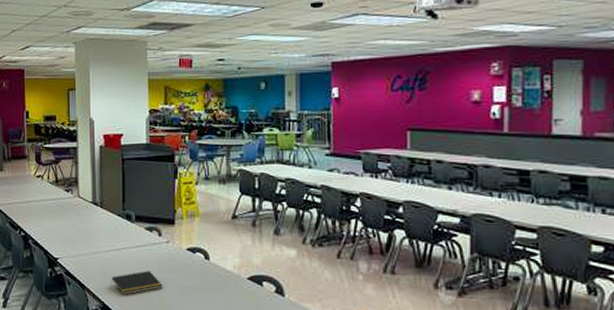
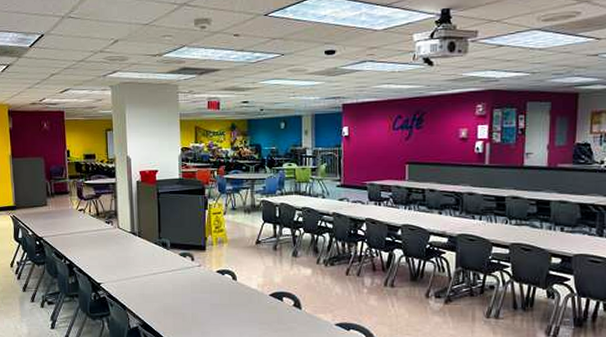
notepad: present [111,270,163,295] -> none [149,291,196,313]

